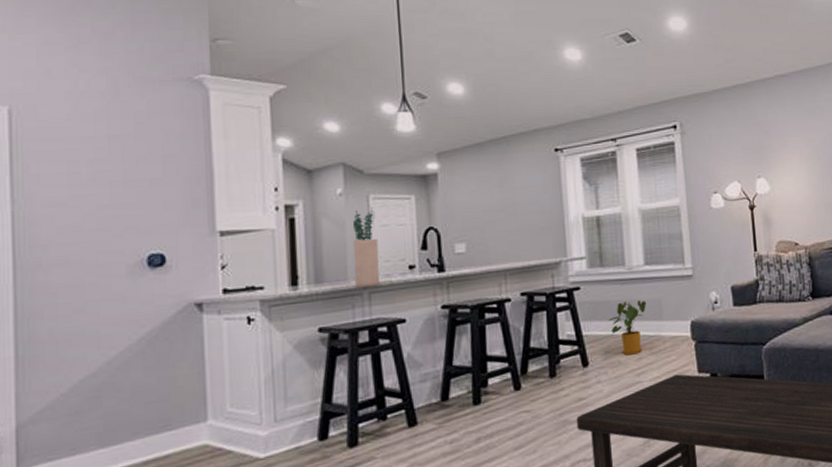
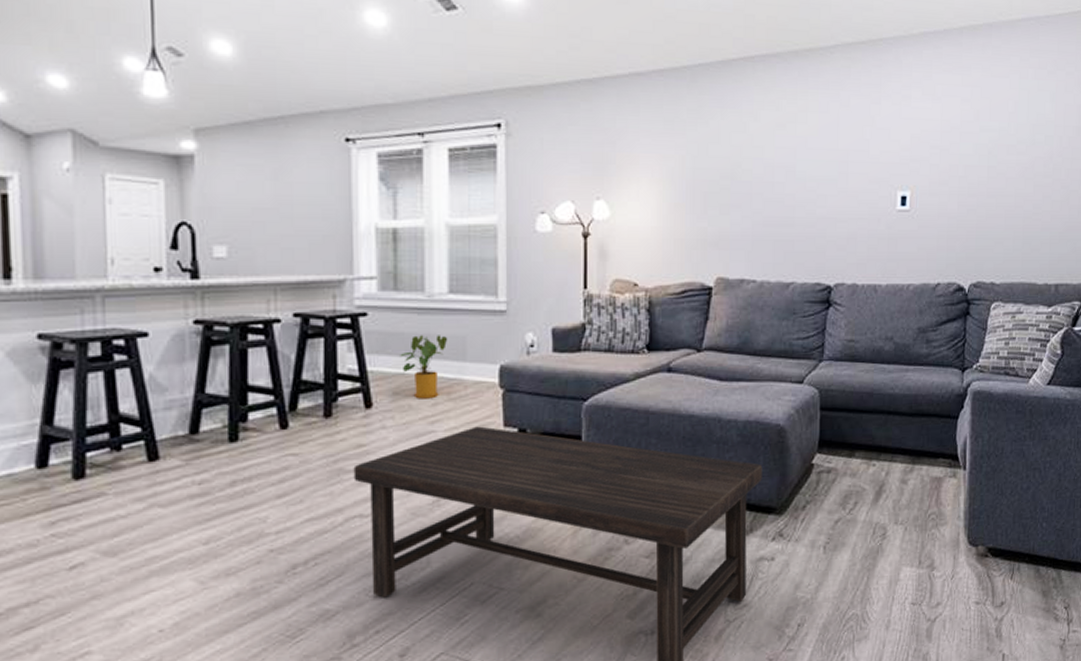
vase: present [353,207,380,288] -> none [83,189,117,289]

